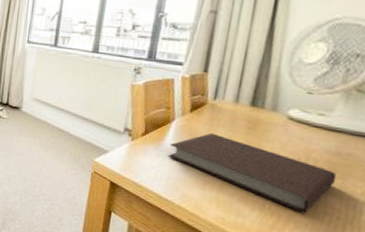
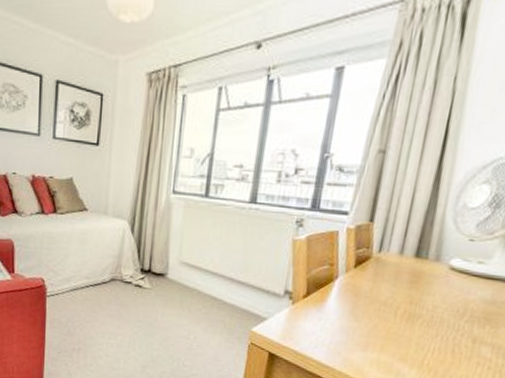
notebook: present [167,132,337,213] -> none [329,289,491,366]

